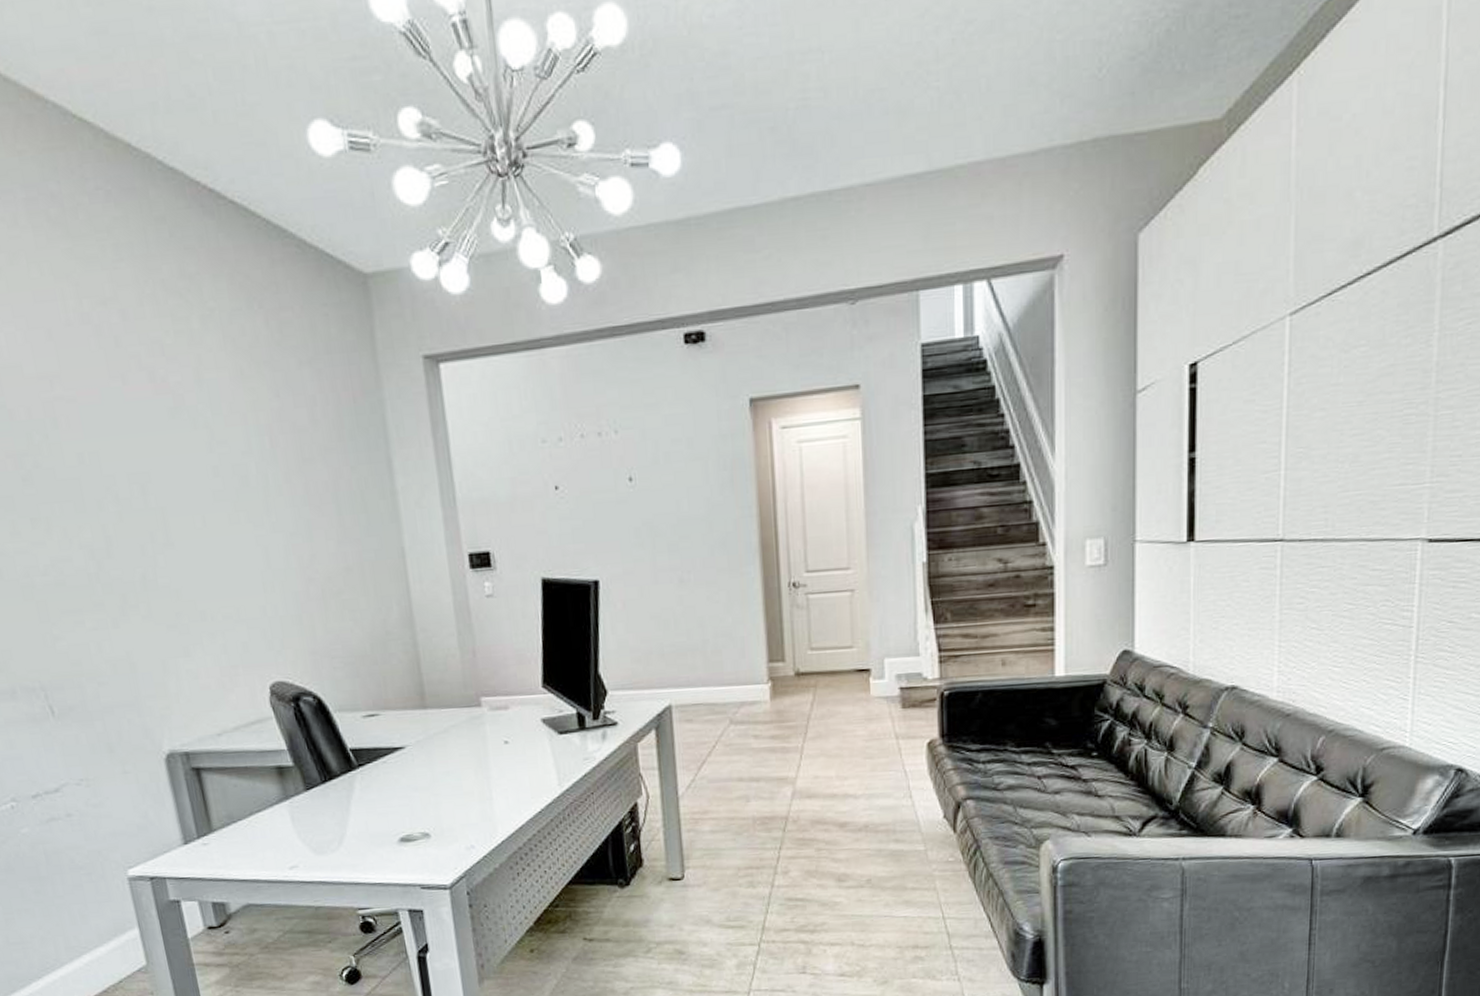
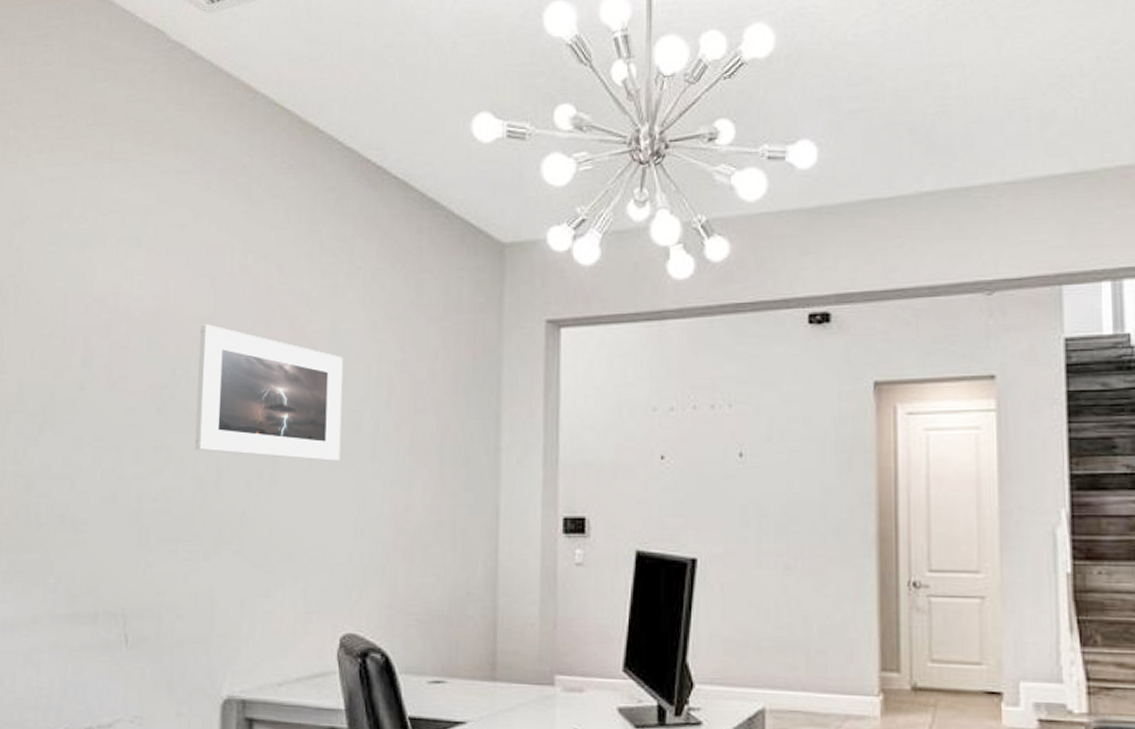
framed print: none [48,382,234,519] -> present [194,324,343,461]

